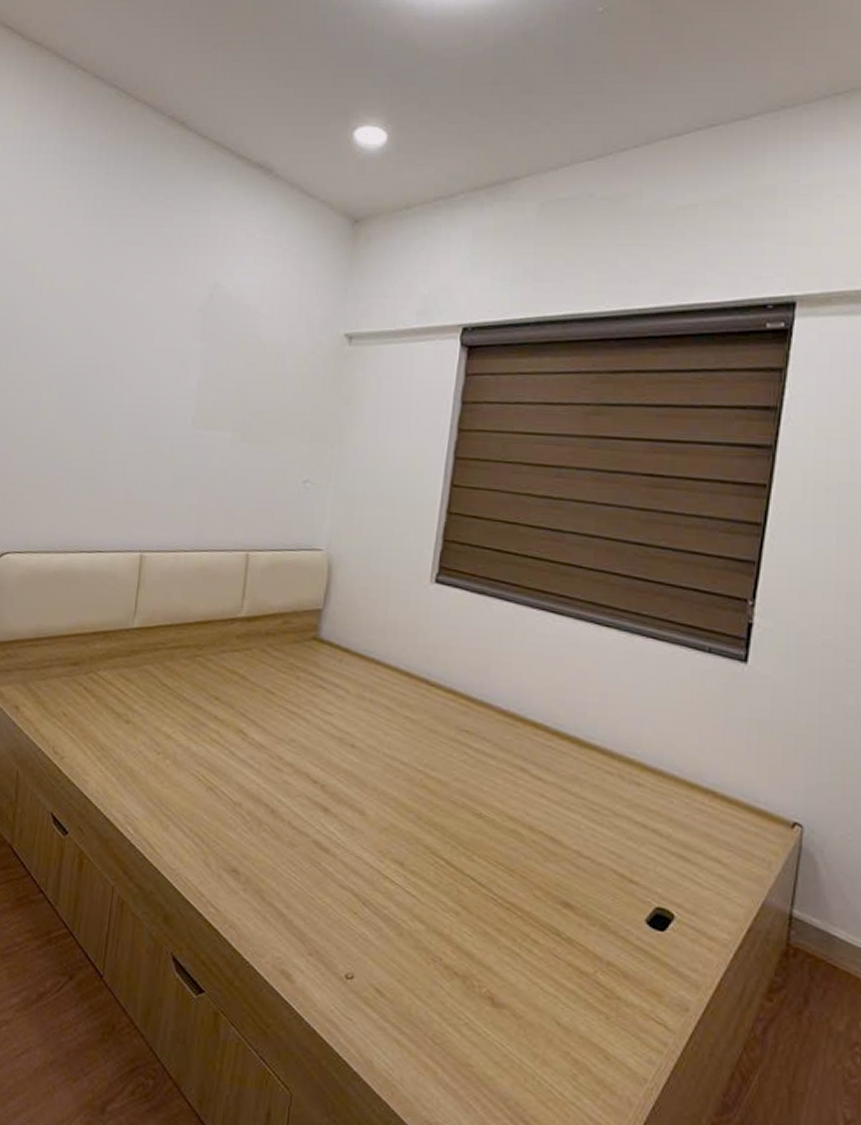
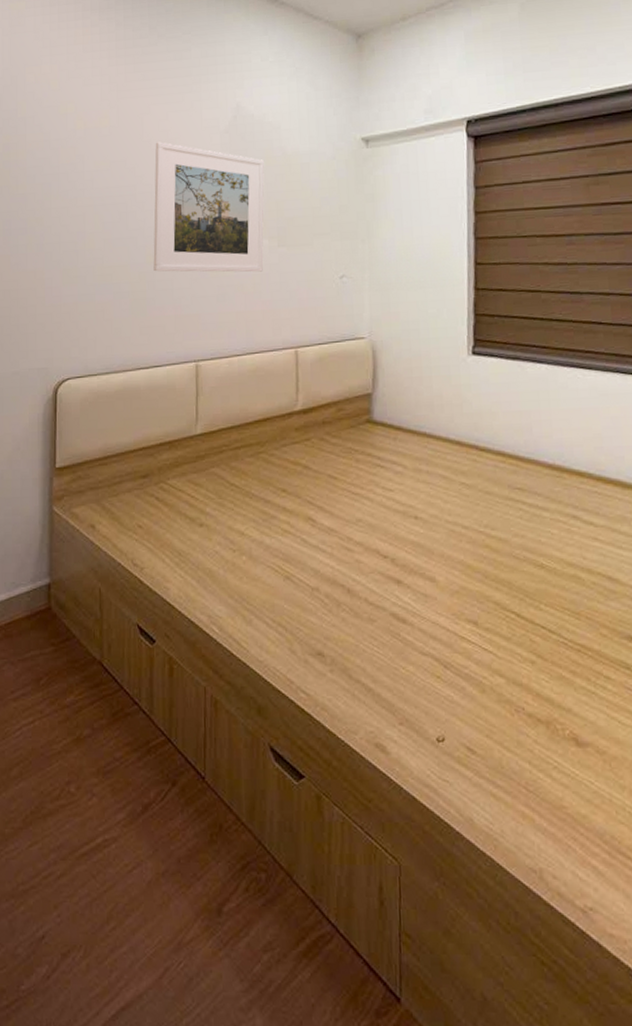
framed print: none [107,313,237,466] -> present [153,142,265,272]

